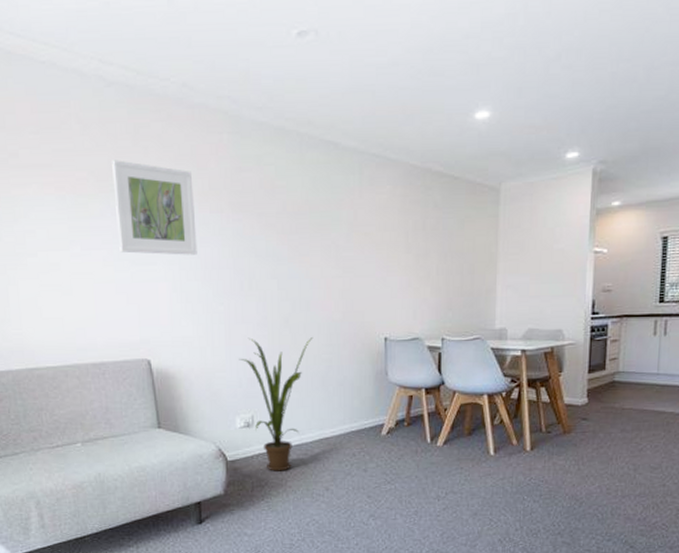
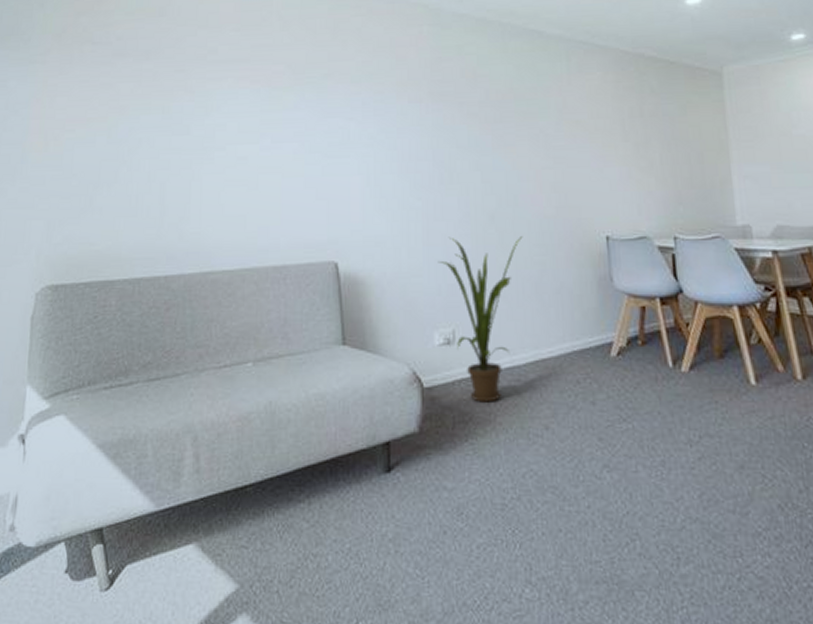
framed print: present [112,160,197,255] -> none [309,53,394,147]

